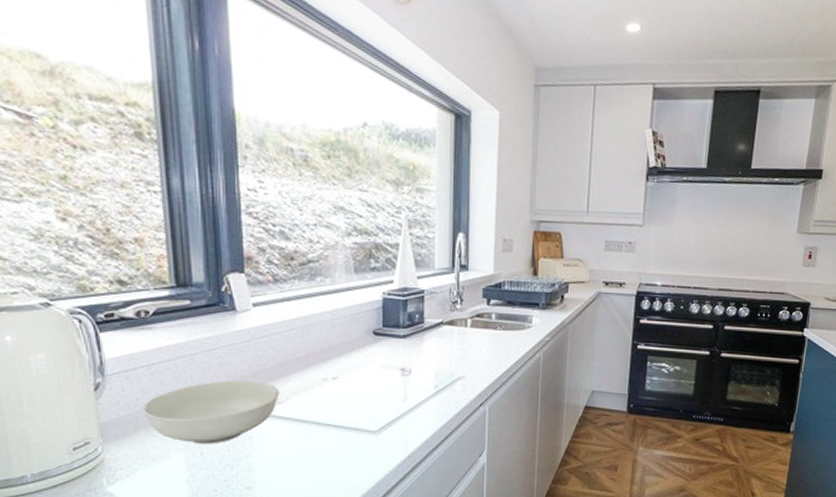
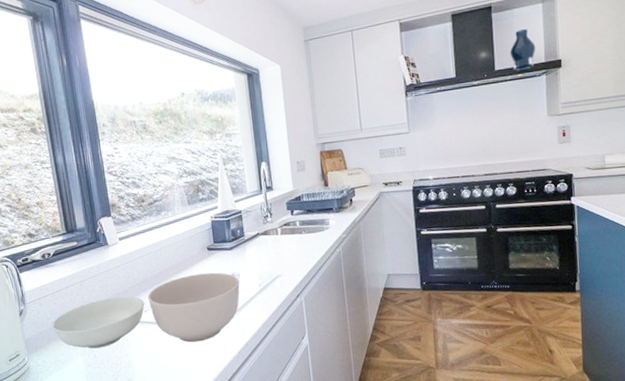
bowl: none [285,363,410,448] -> present [147,272,240,343]
vase: none [770,125,800,177] -> present [509,29,536,72]

